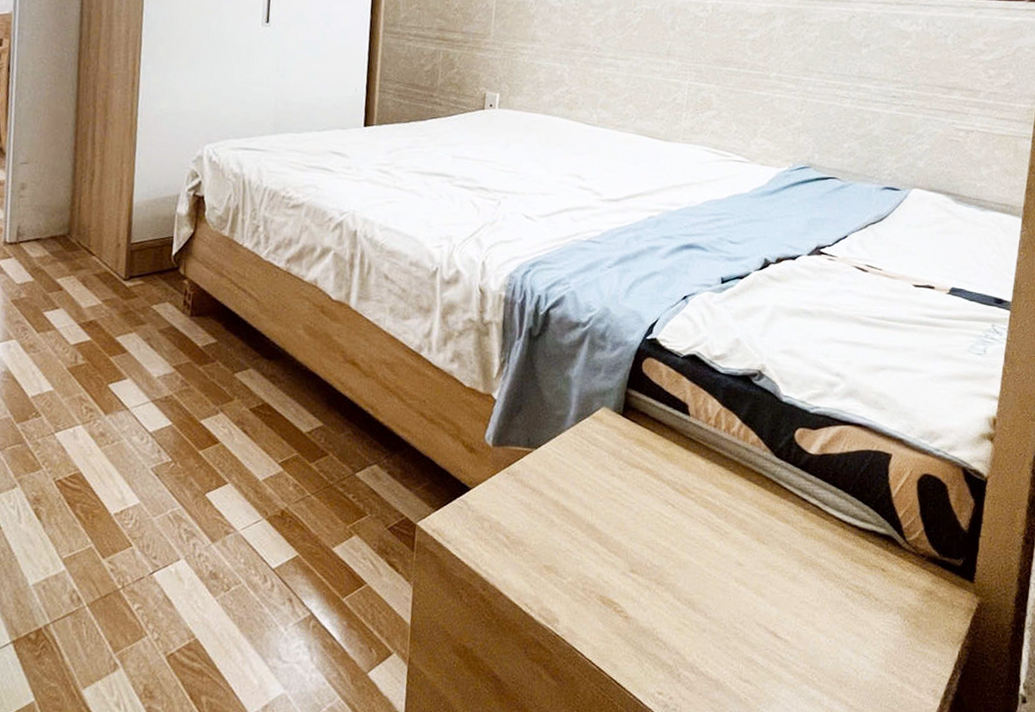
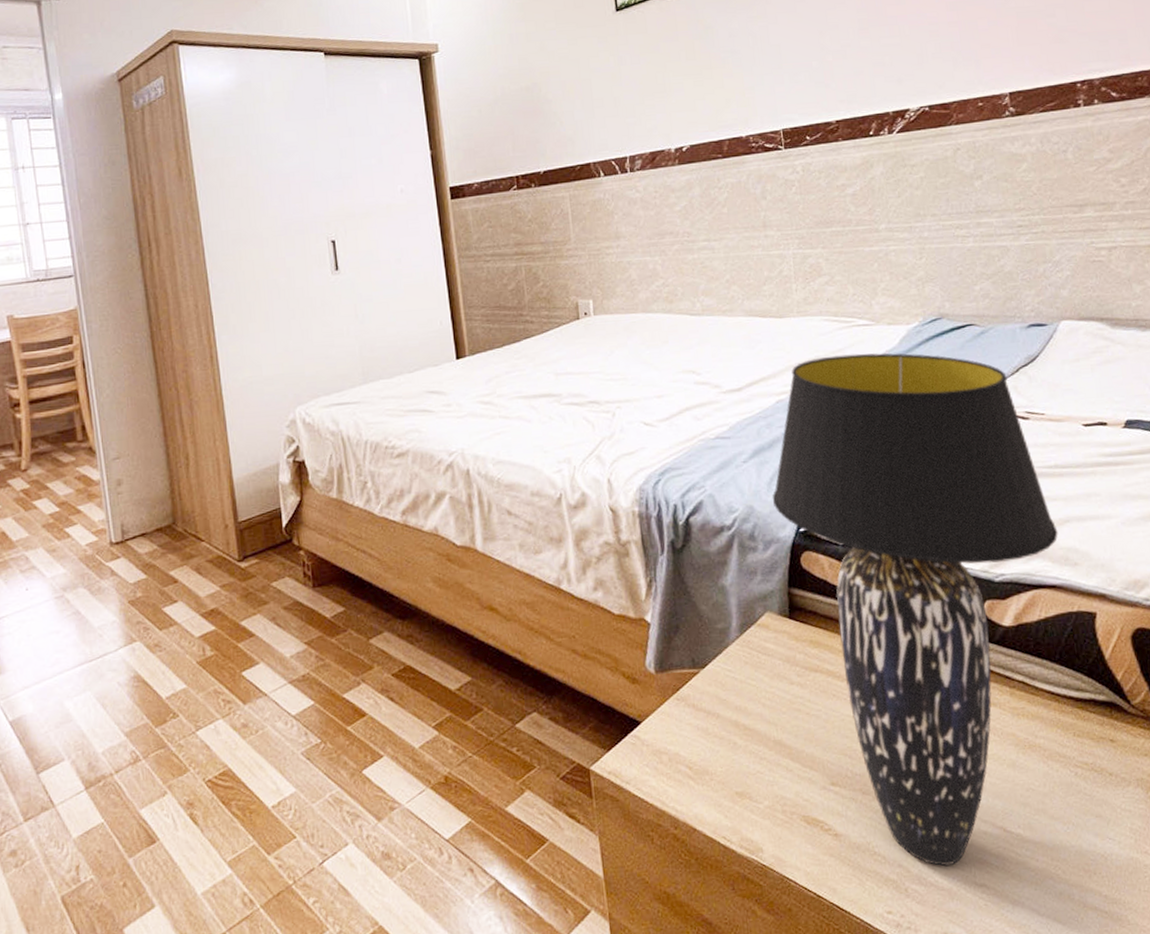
table lamp: none [627,184,873,659] -> present [772,353,1058,866]

